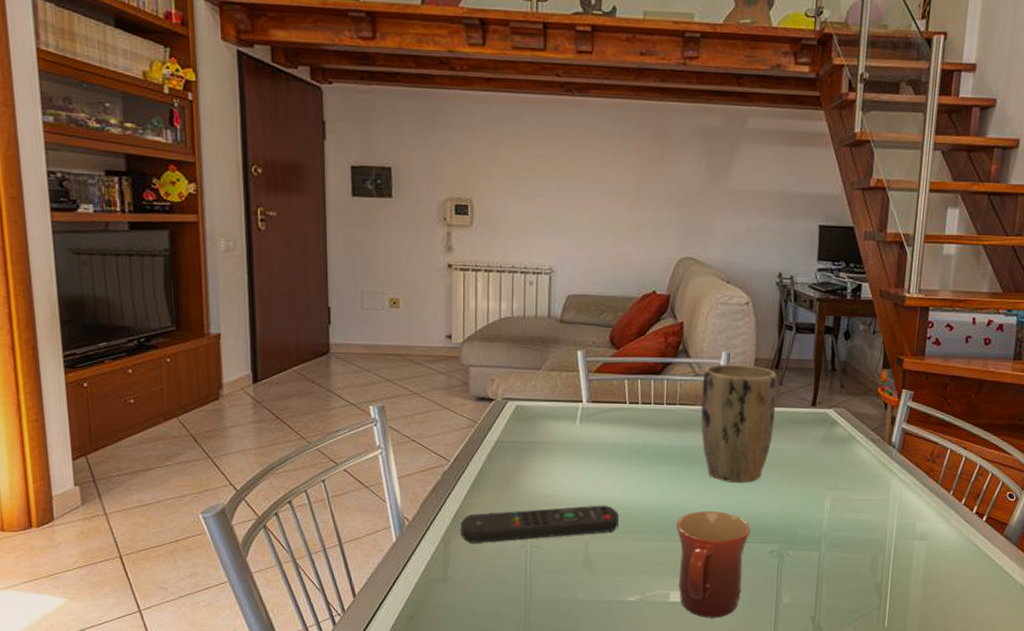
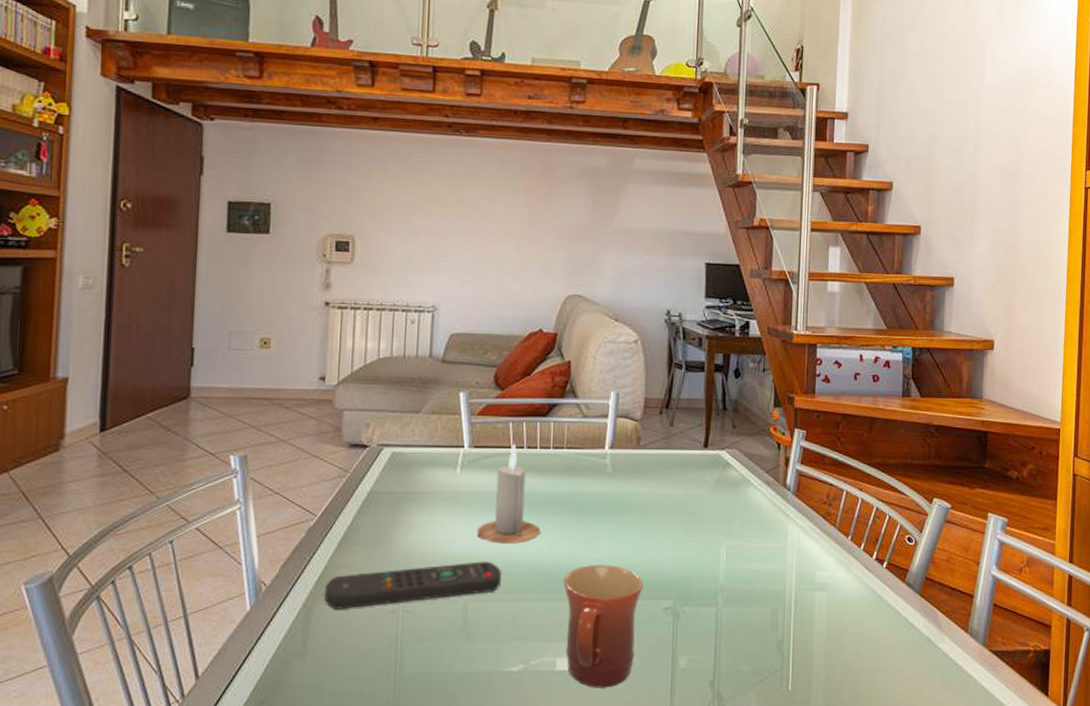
candle: none [596,399,655,490] -> present [477,443,541,544]
plant pot: present [701,364,777,483] -> none [589,404,668,532]

